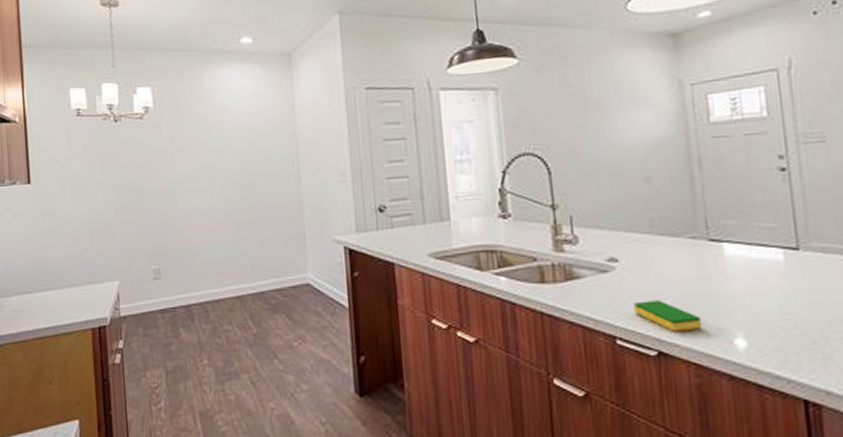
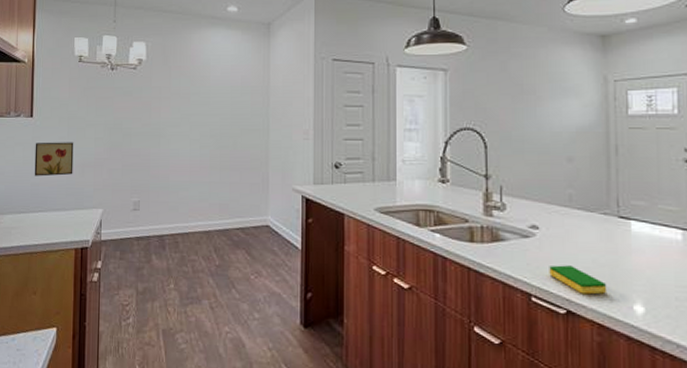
wall art: none [36,208,82,250] -> present [34,142,74,177]

